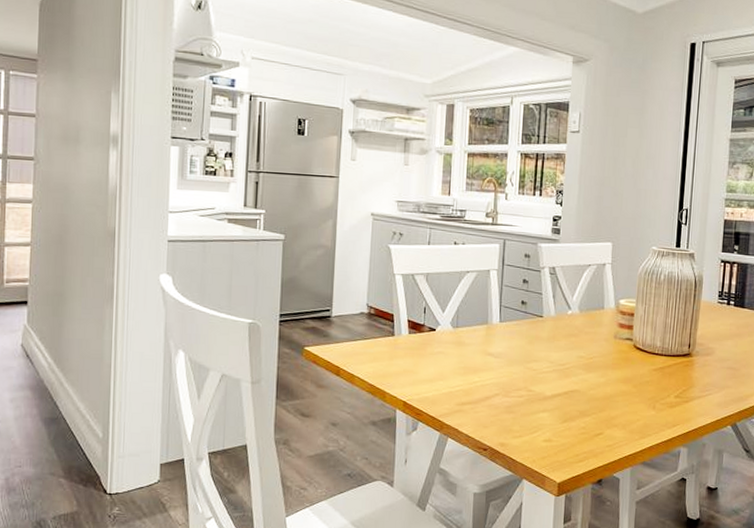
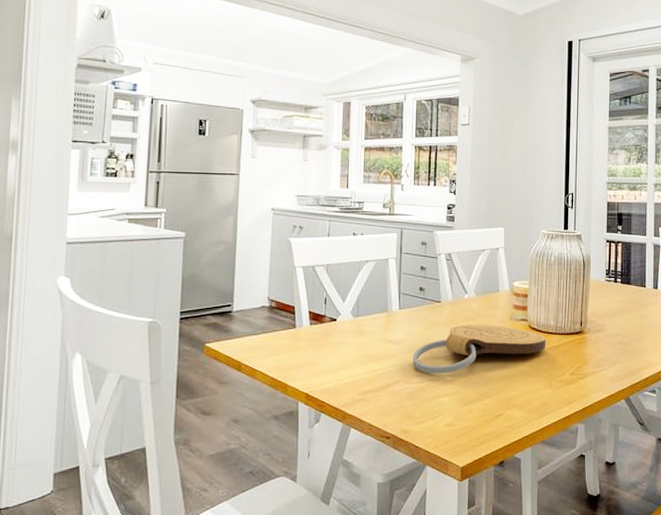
cutting board: none [512,340,652,390] -> present [412,324,547,374]

